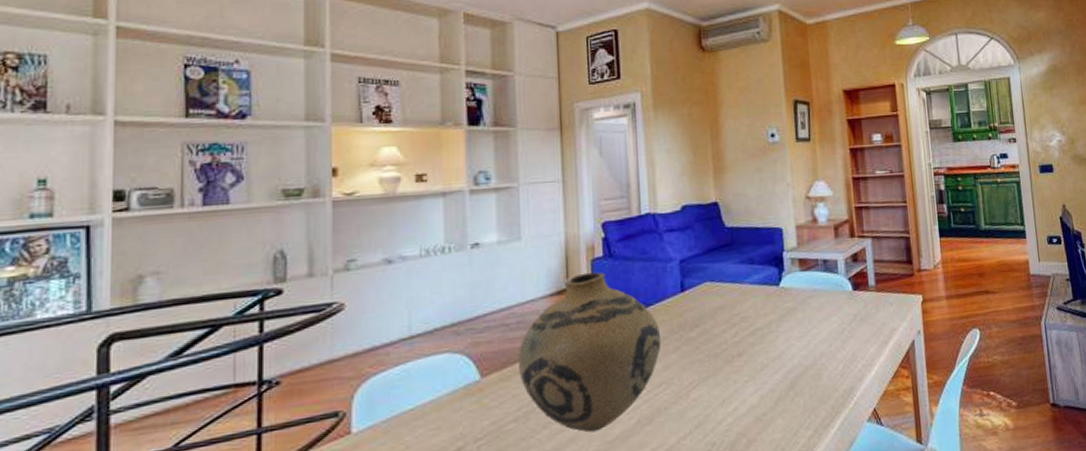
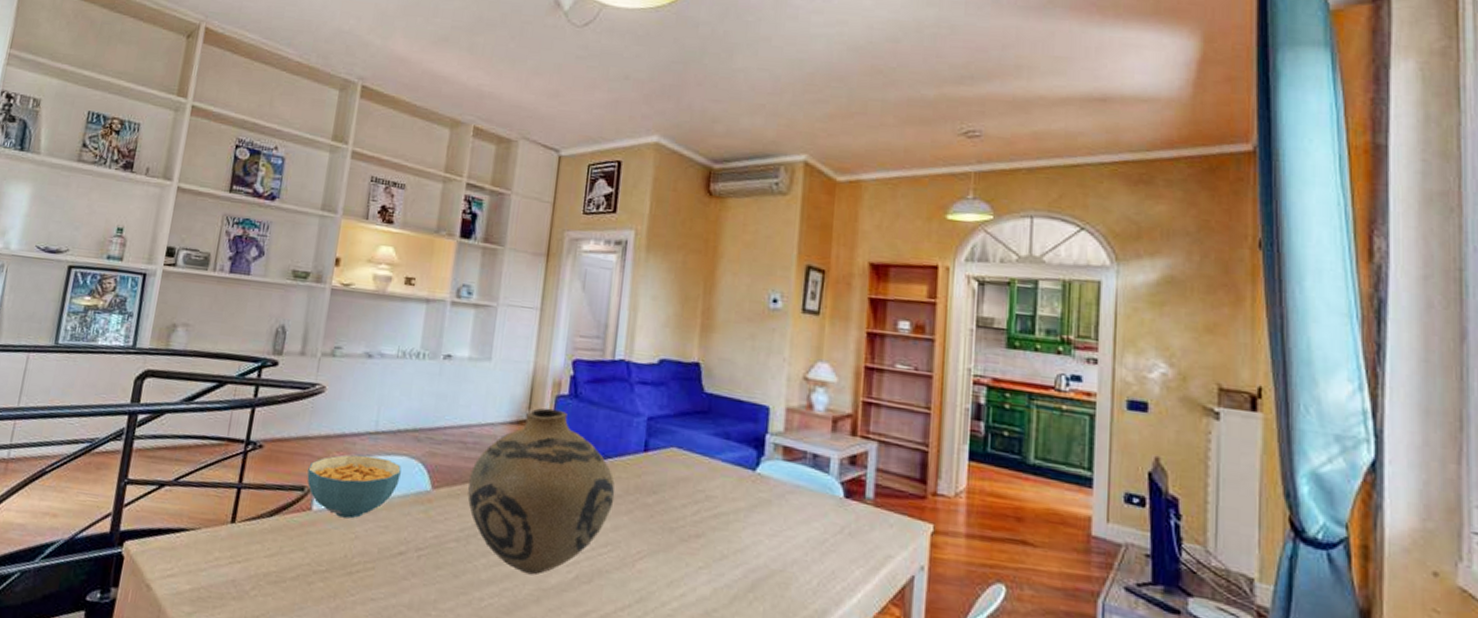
cereal bowl: none [339,360,445,432] -> present [307,455,401,519]

